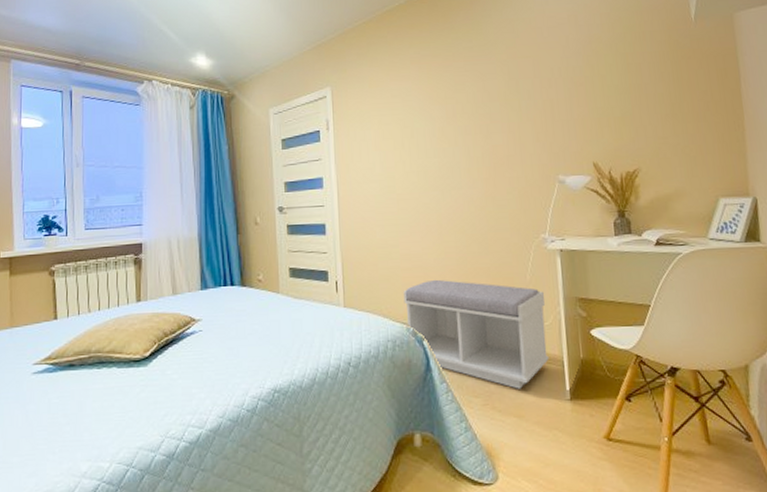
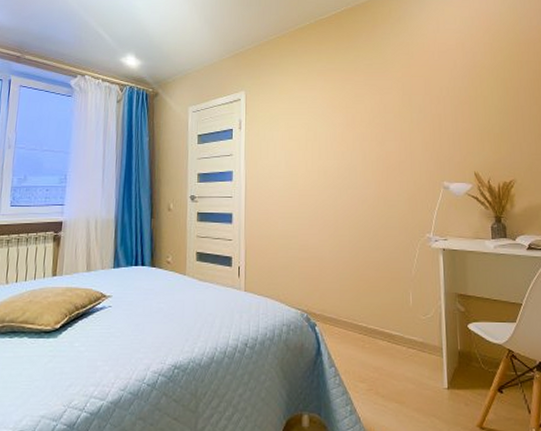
bench: present [403,279,549,389] -> none [300,270,430,376]

